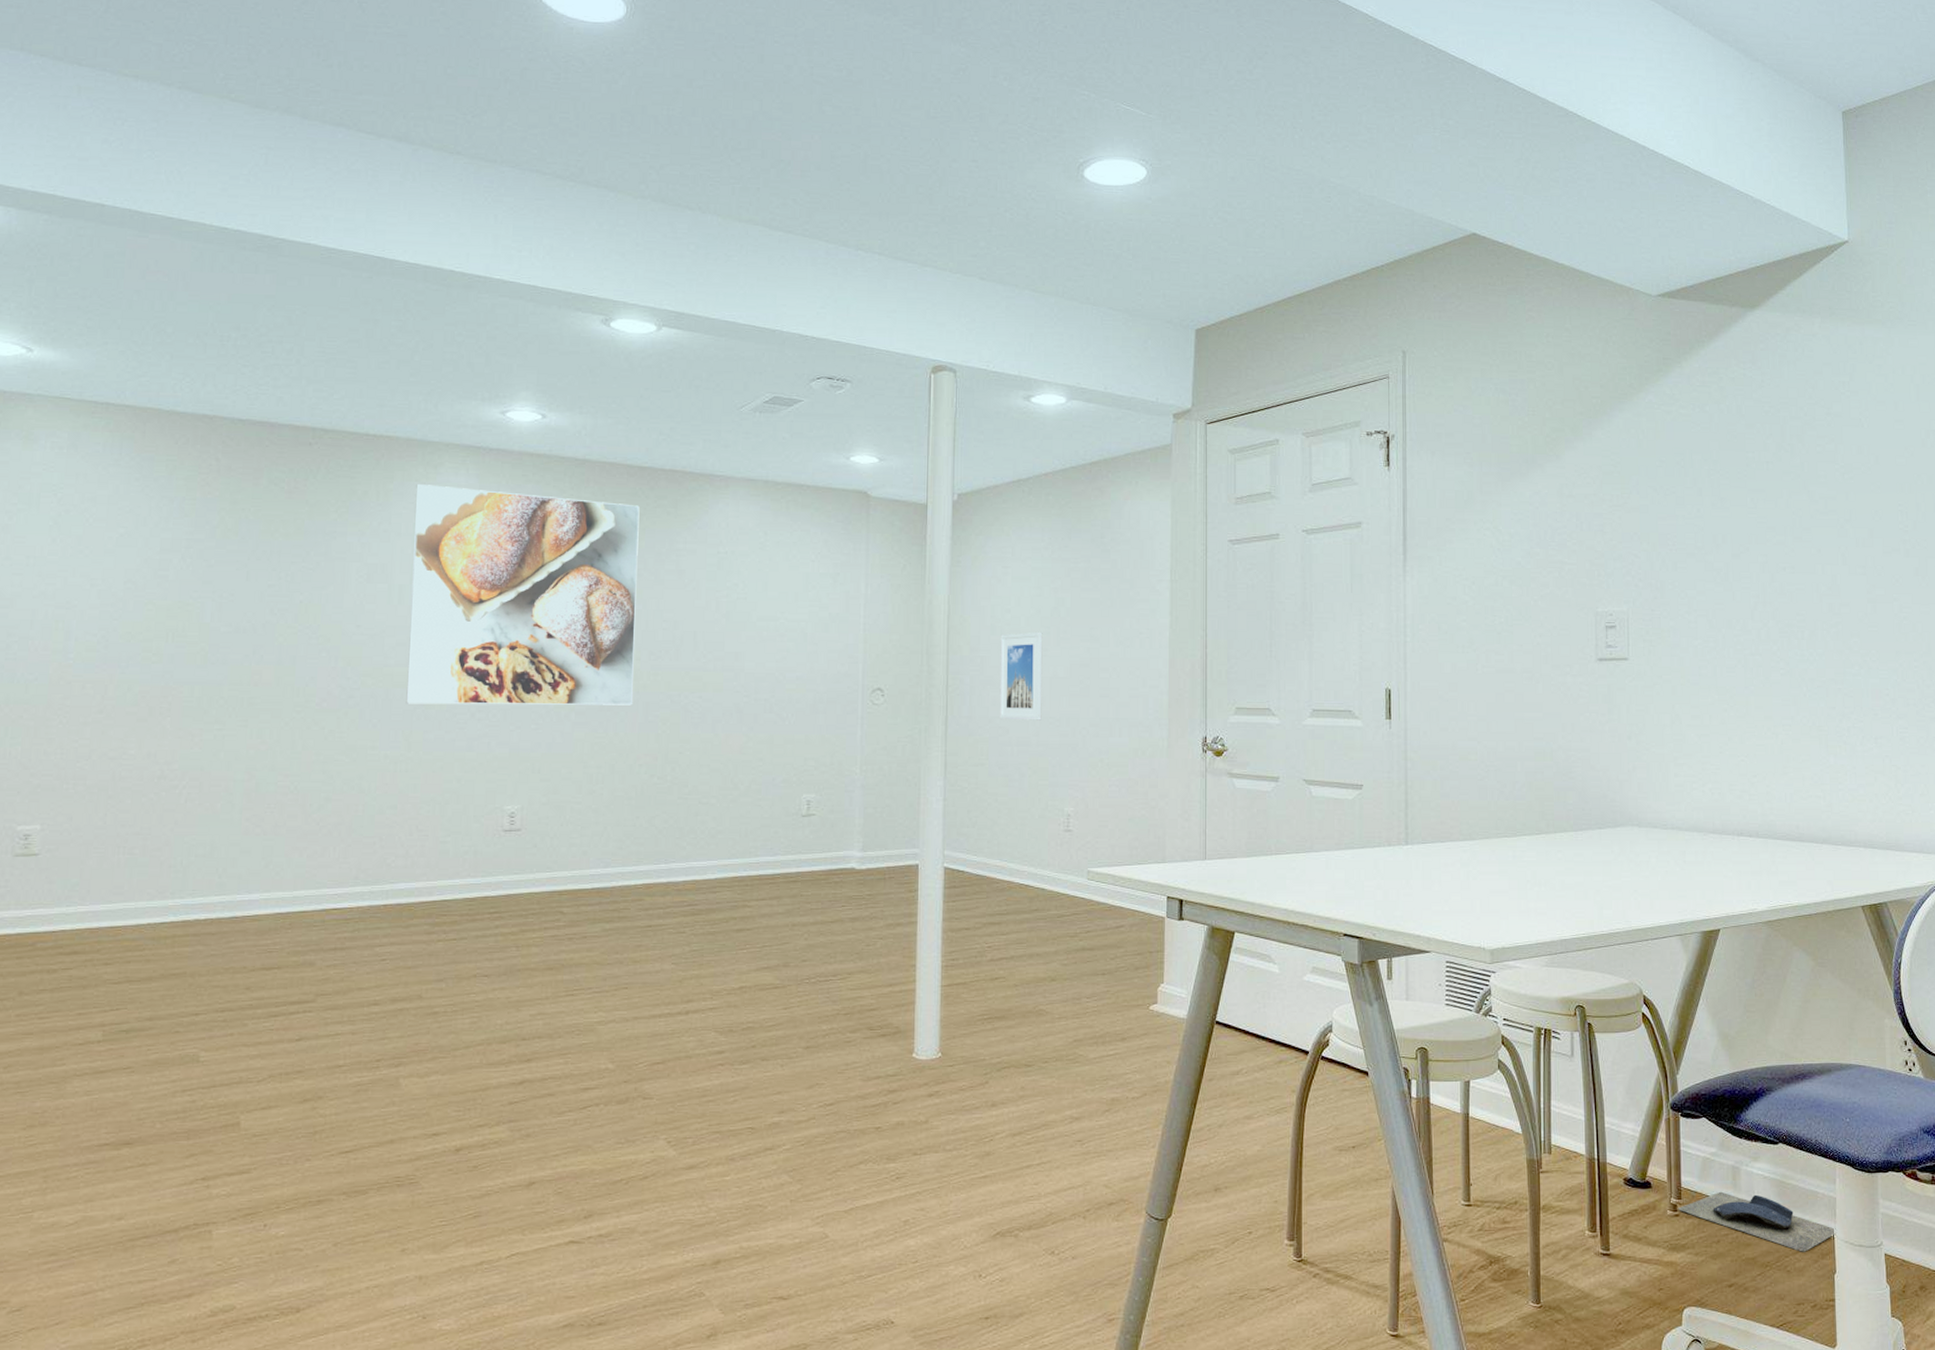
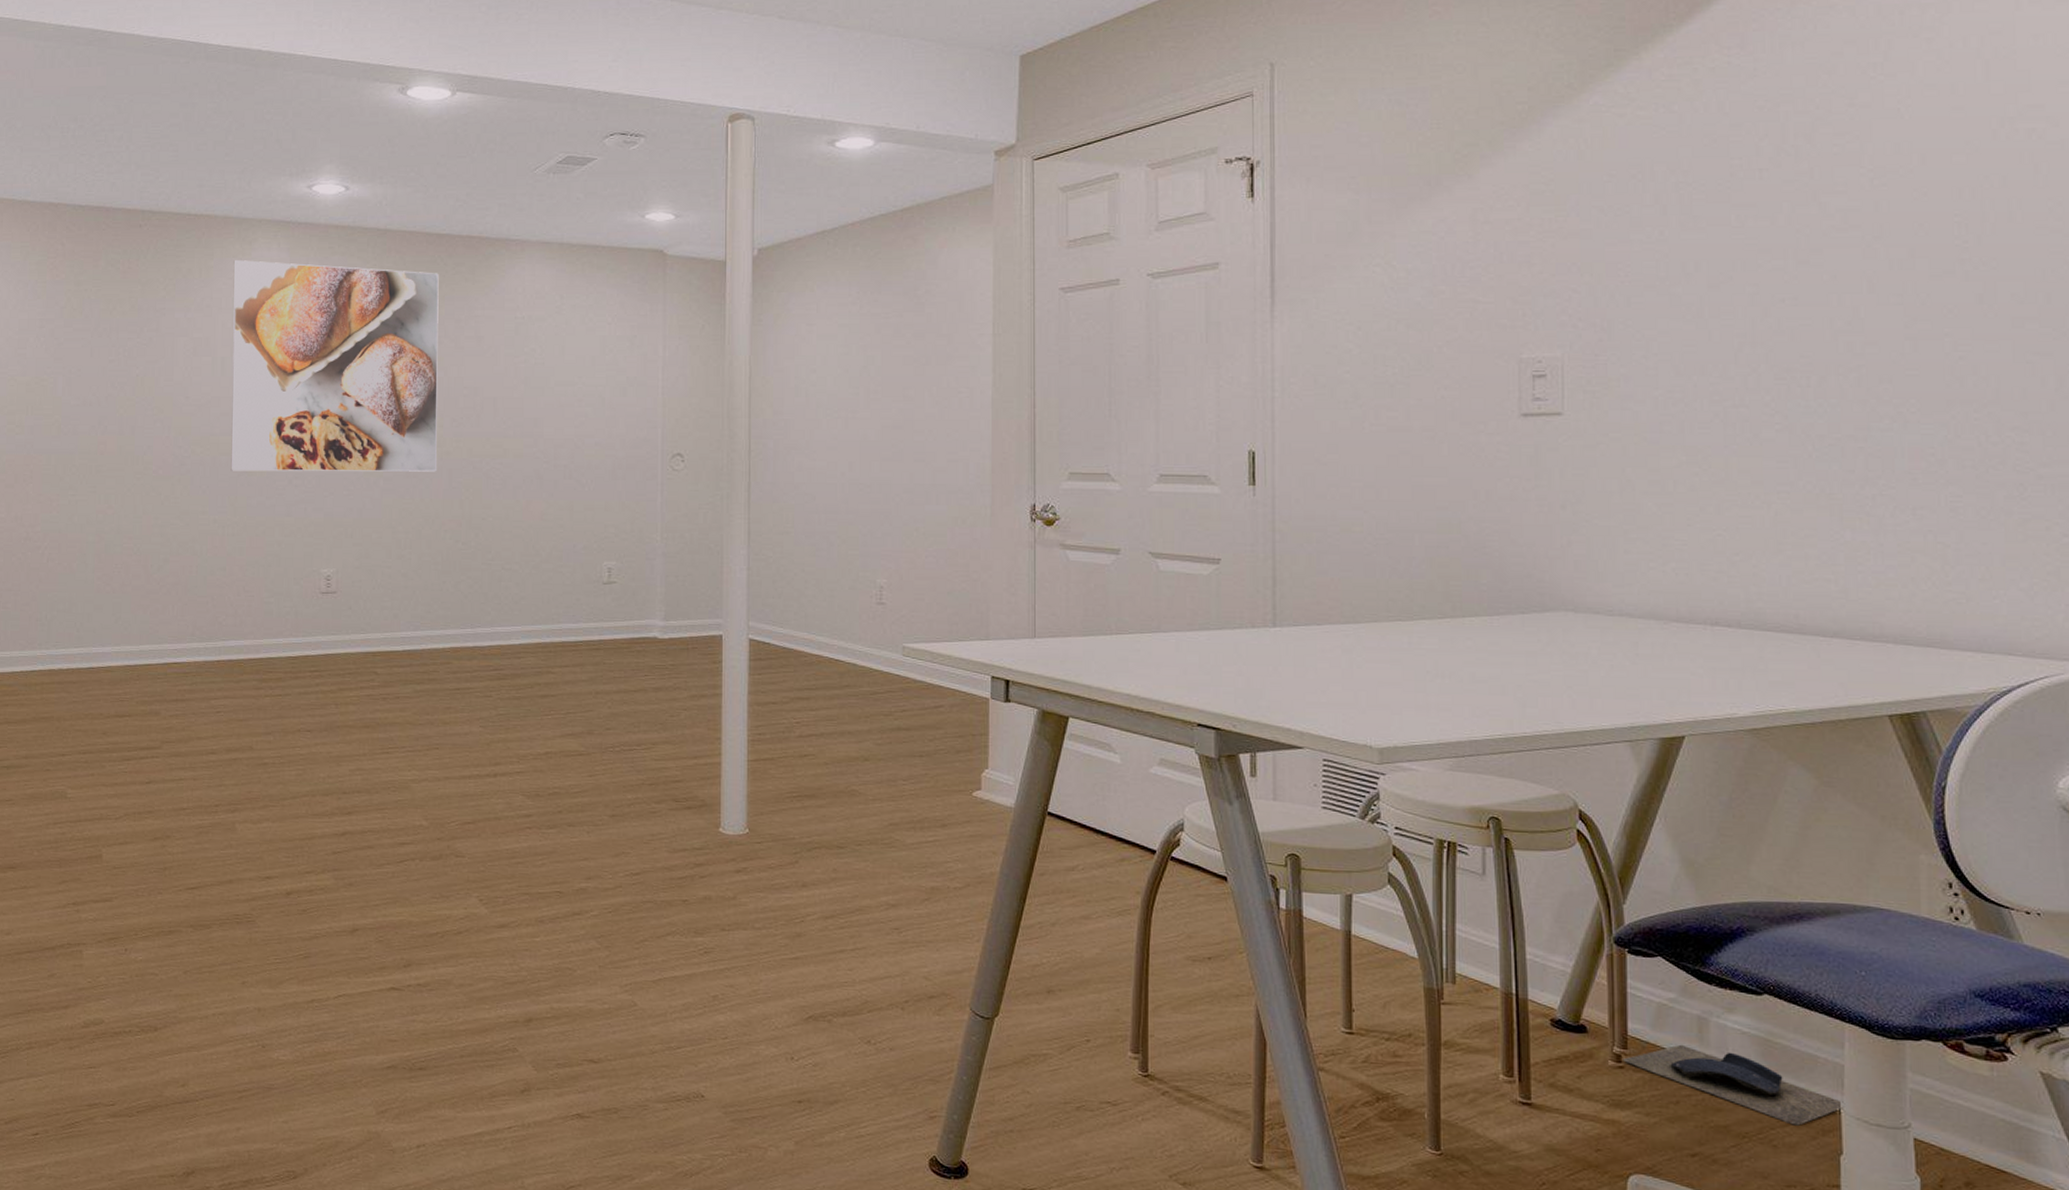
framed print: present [999,631,1043,721] -> none [805,392,851,487]

